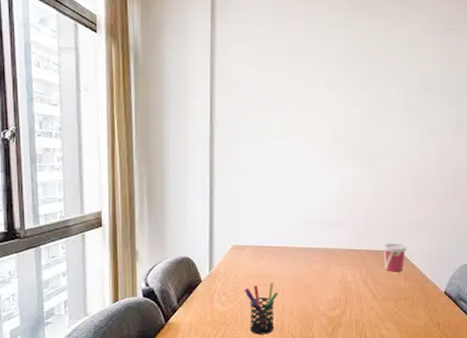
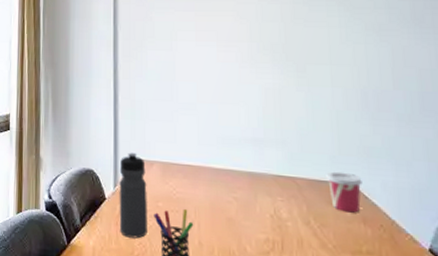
water bottle: none [214,239,239,311] -> present [119,152,147,239]

